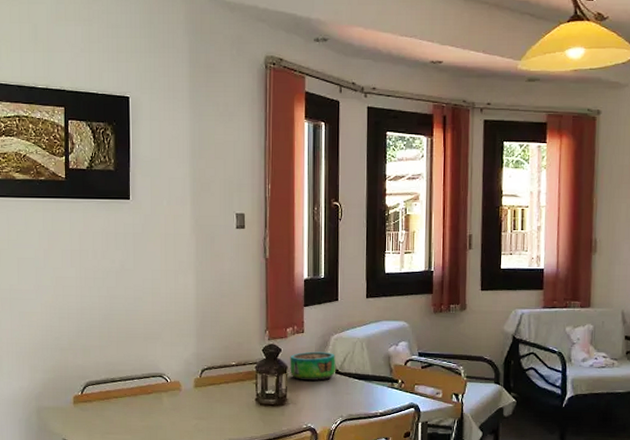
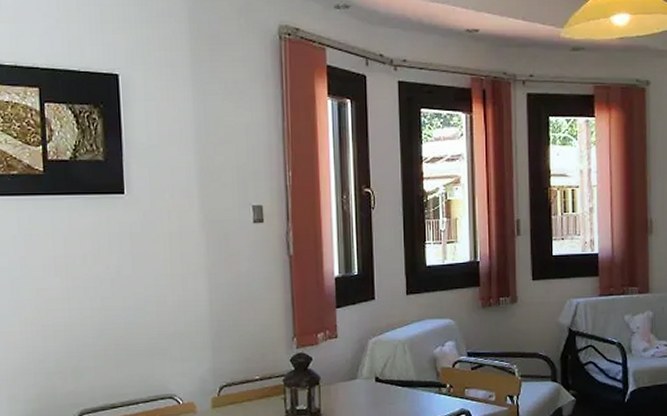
decorative bowl: present [290,351,336,381] -> none [322,358,376,392]

